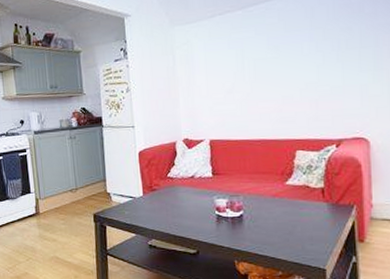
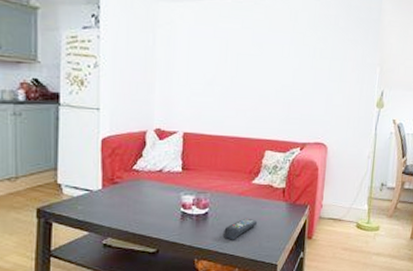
remote control: none [261,220,297,243] -> present [224,218,258,240]

